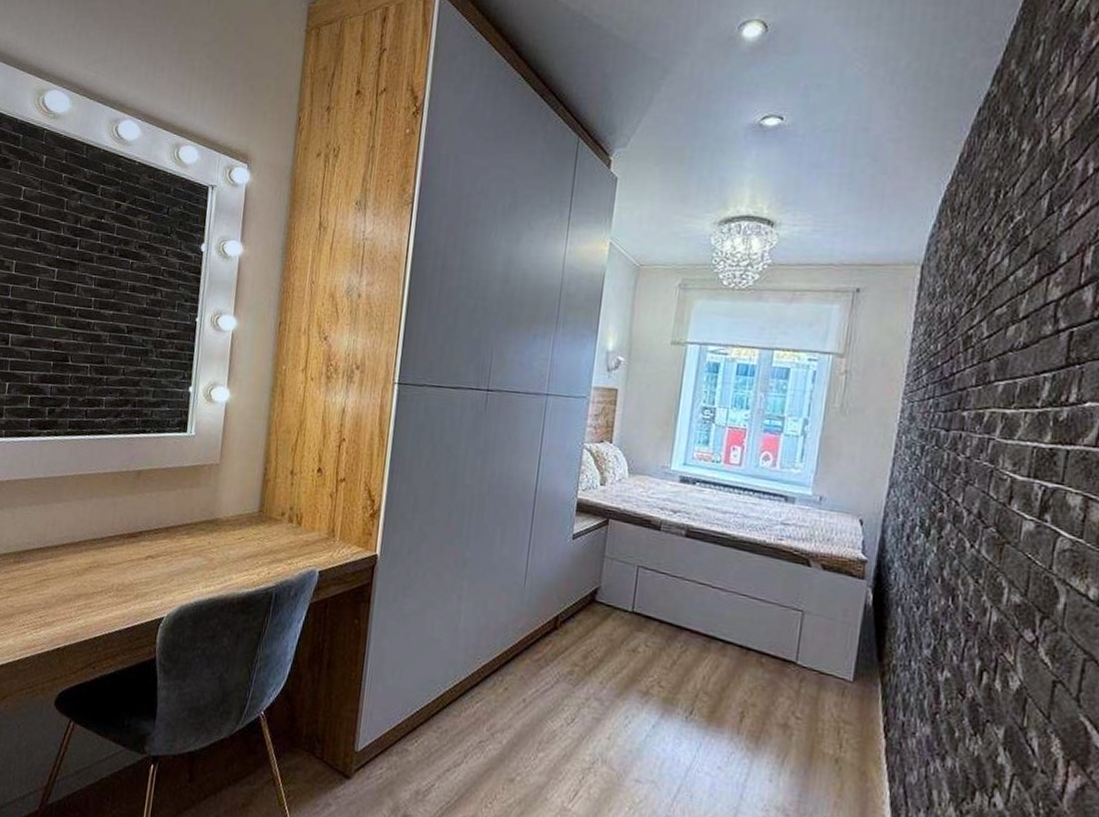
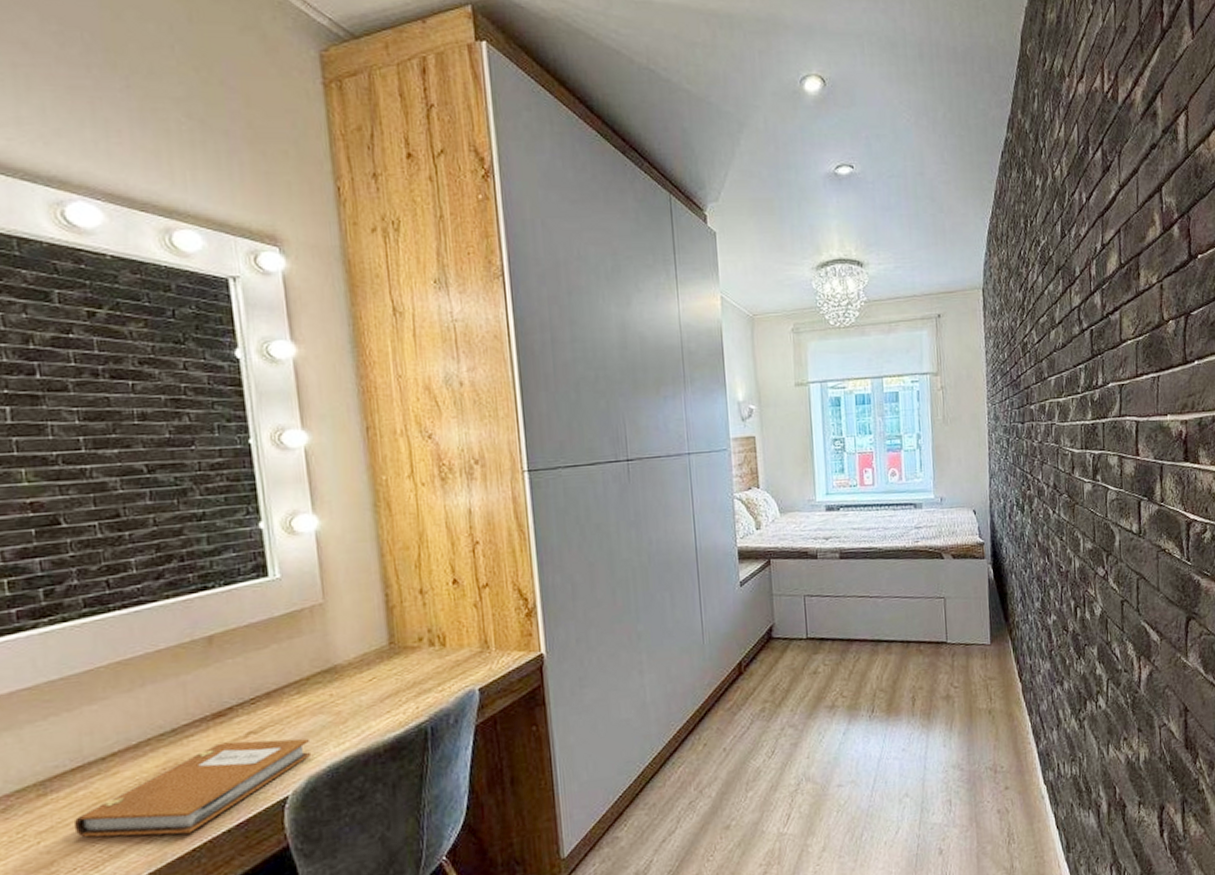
notebook: none [29,558,187,624] -> present [73,738,310,838]

